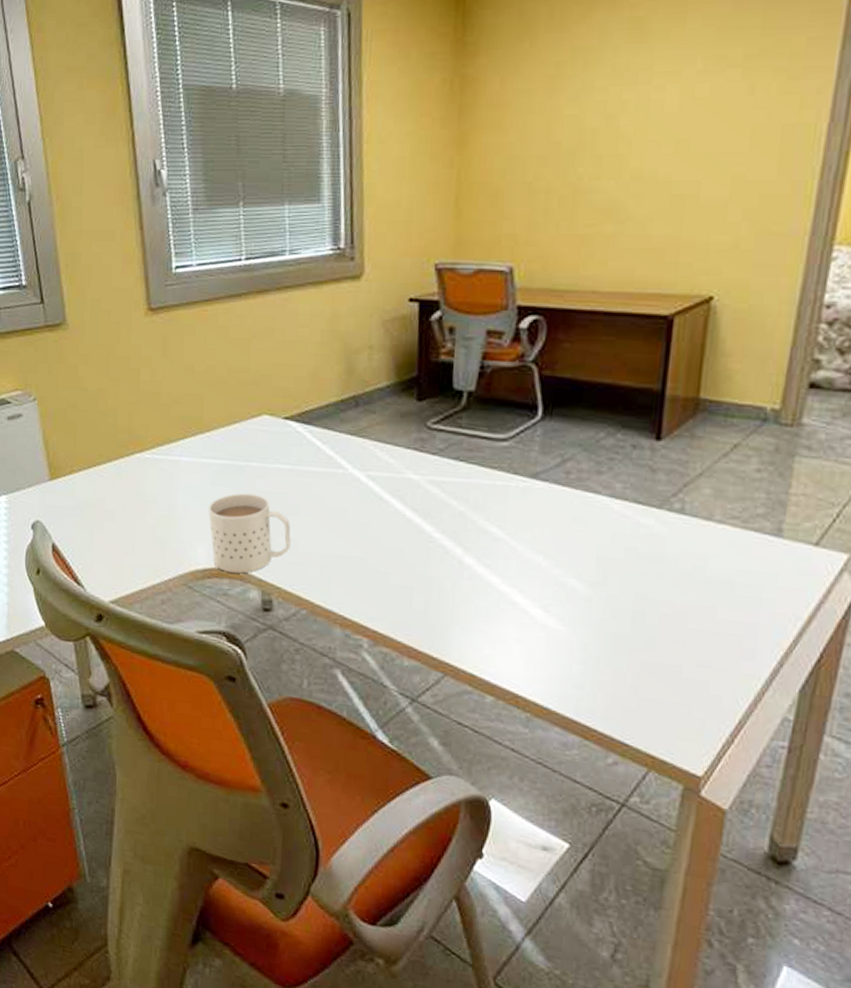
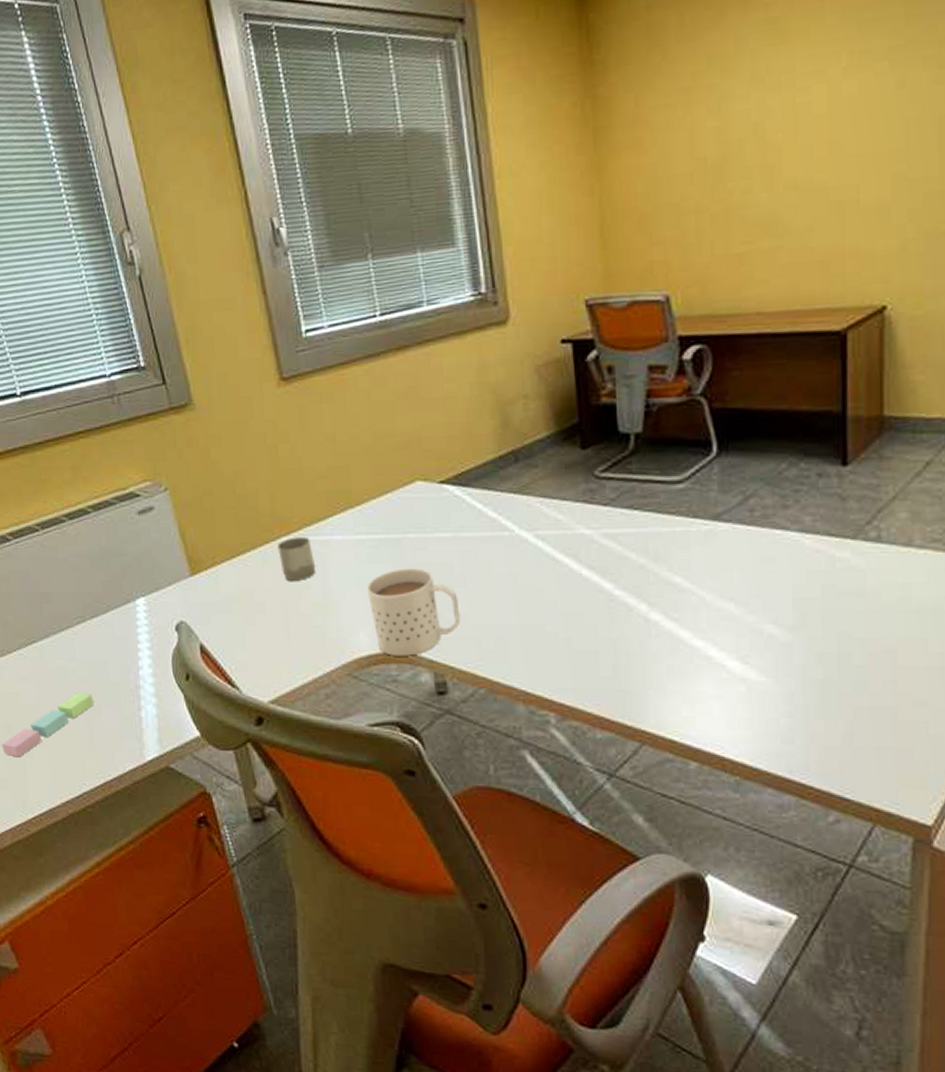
cup: none [131,454,164,495] -> present [277,536,316,581]

